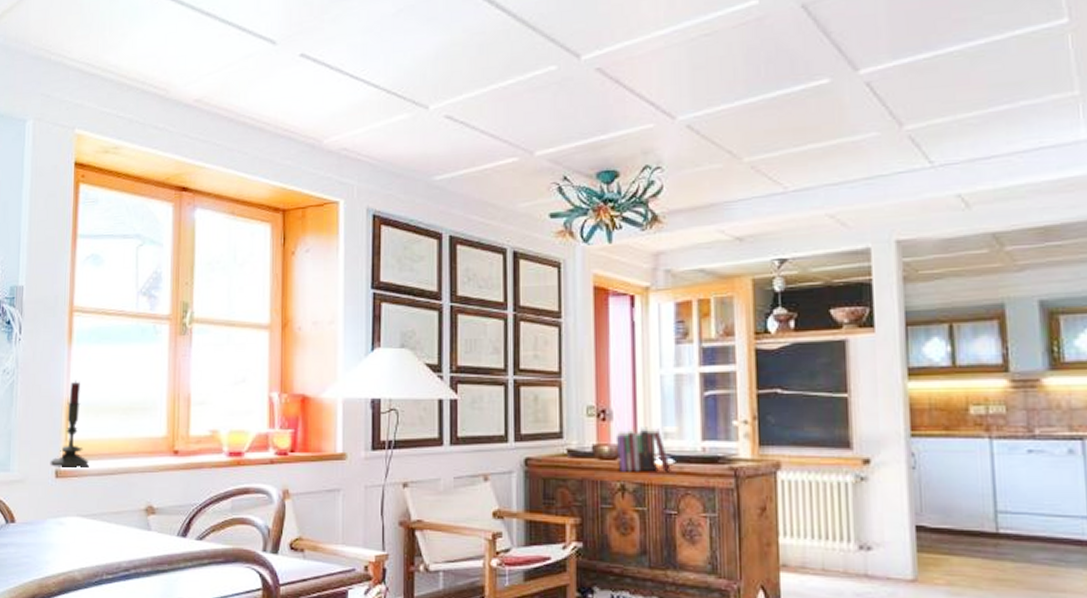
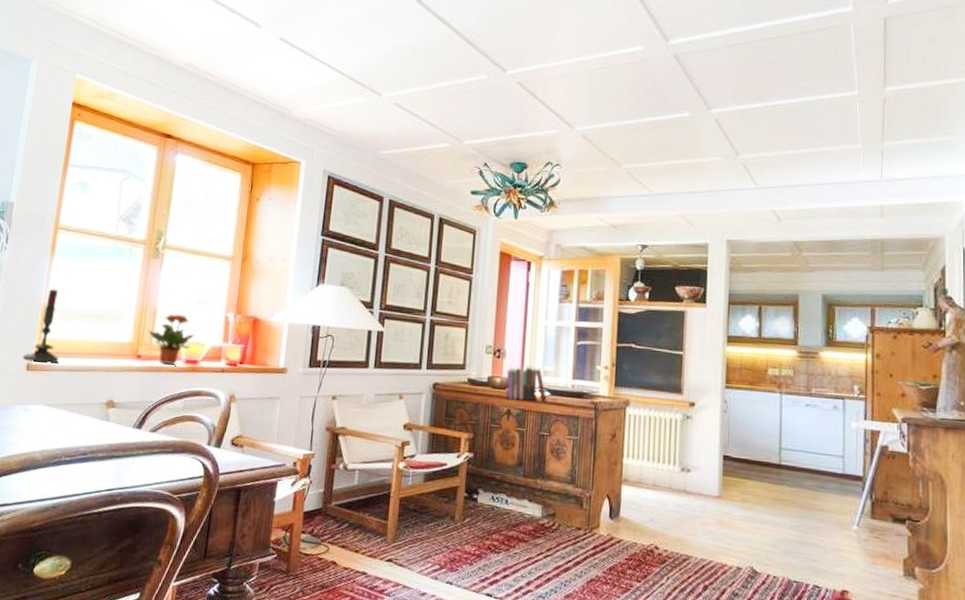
potted plant: none [183,399,235,460] -> present [148,314,194,365]

